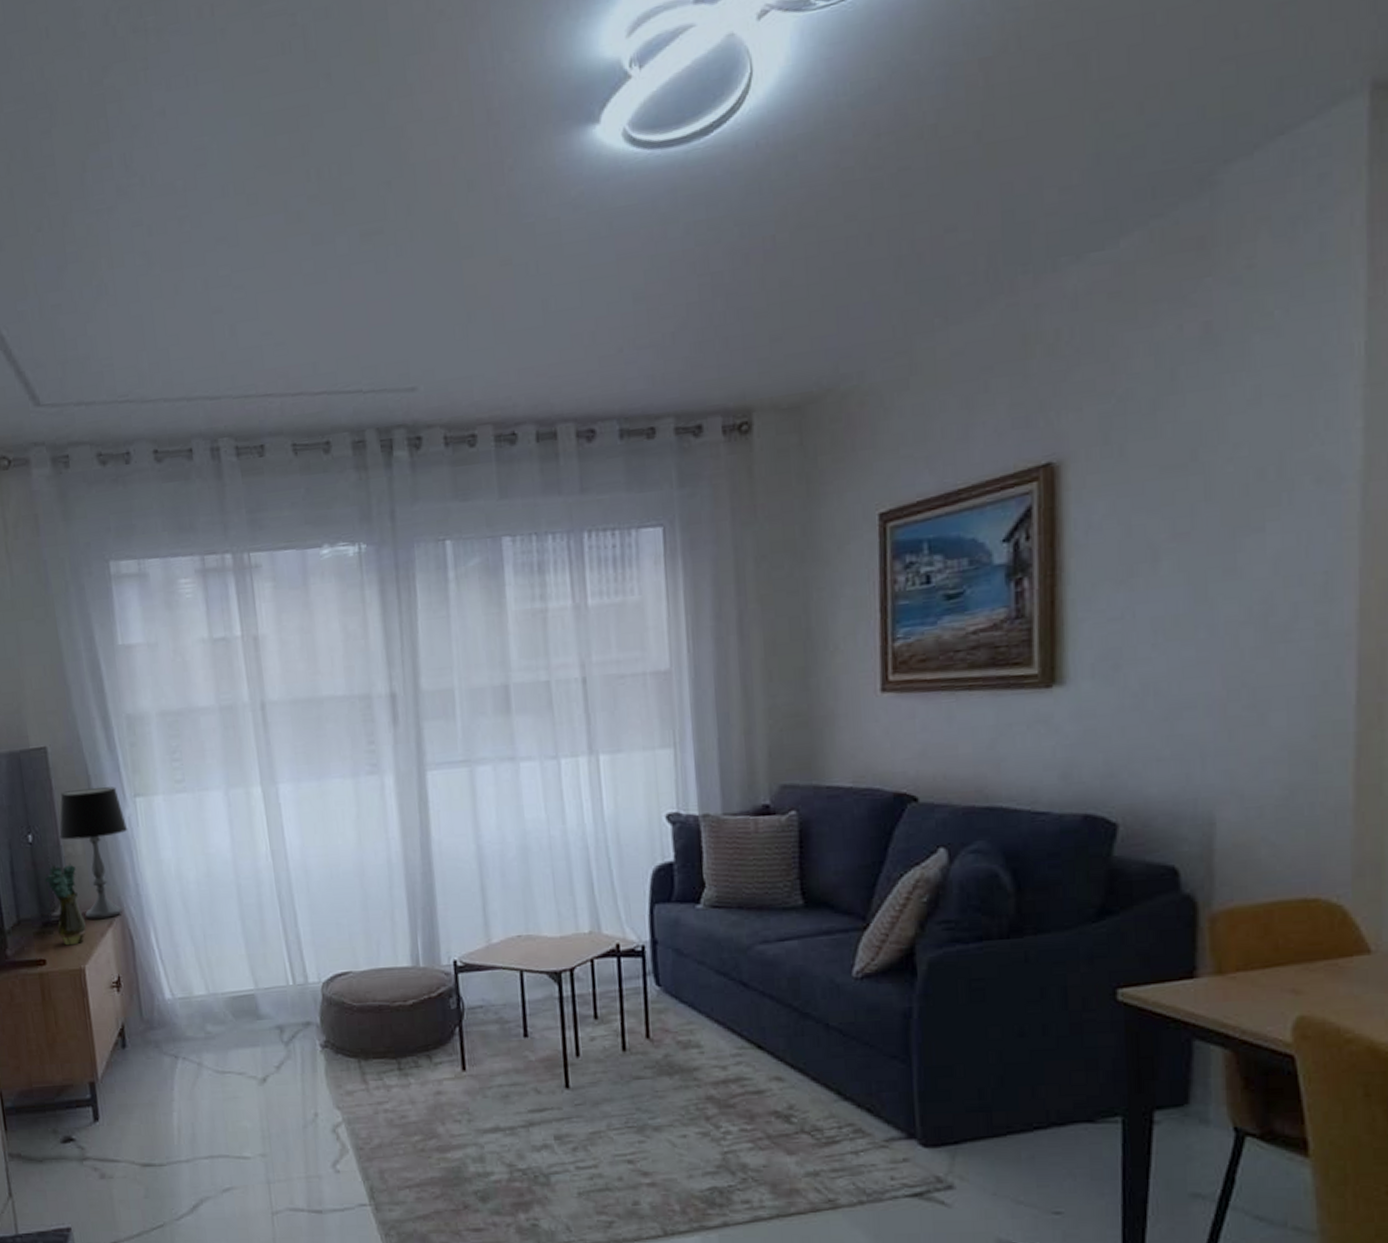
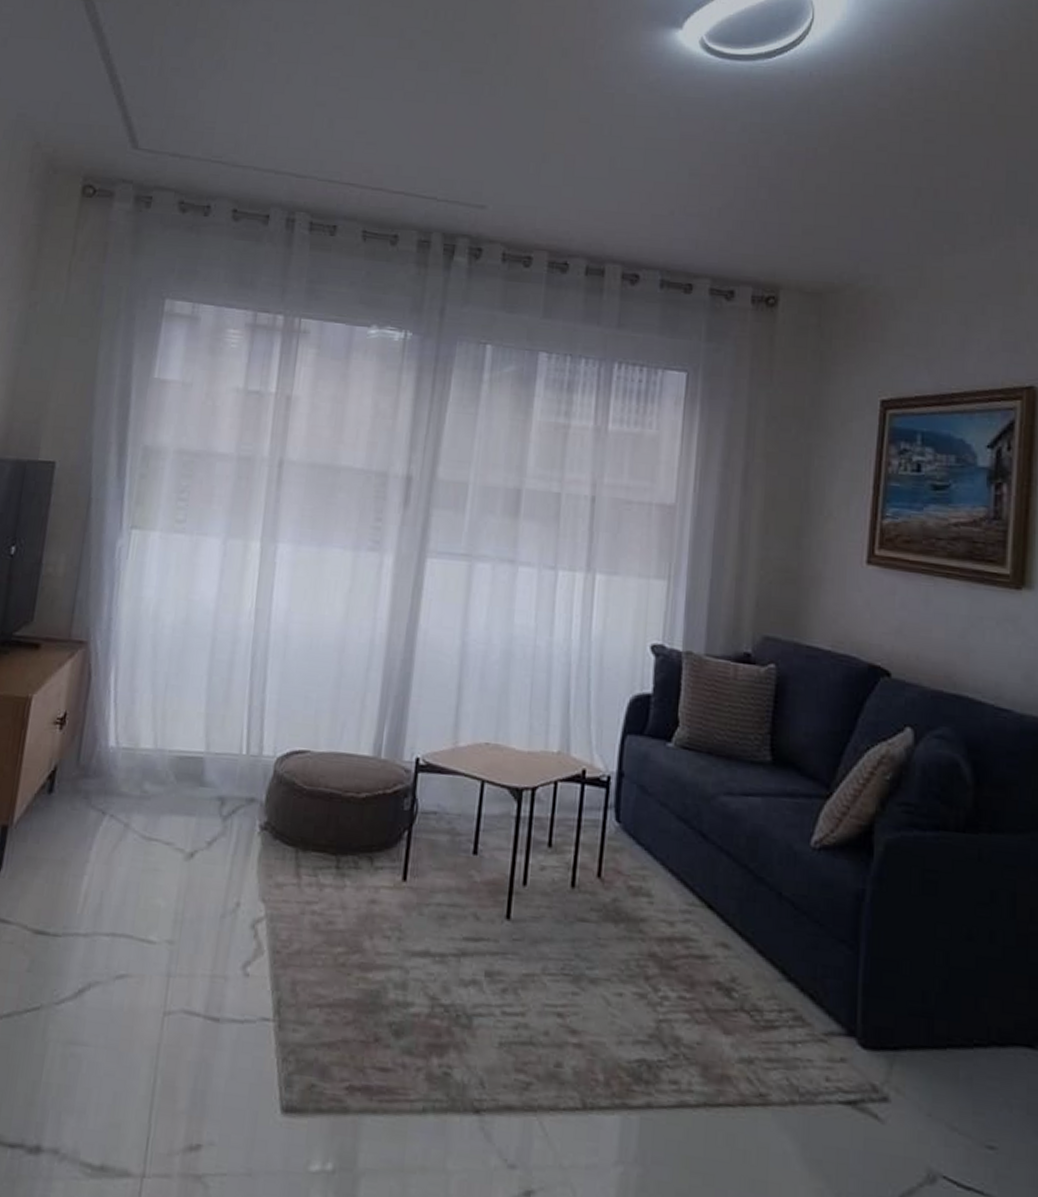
vase: present [45,862,87,946] -> none [13,579,52,671]
table lamp: present [59,787,127,920] -> none [44,509,116,649]

